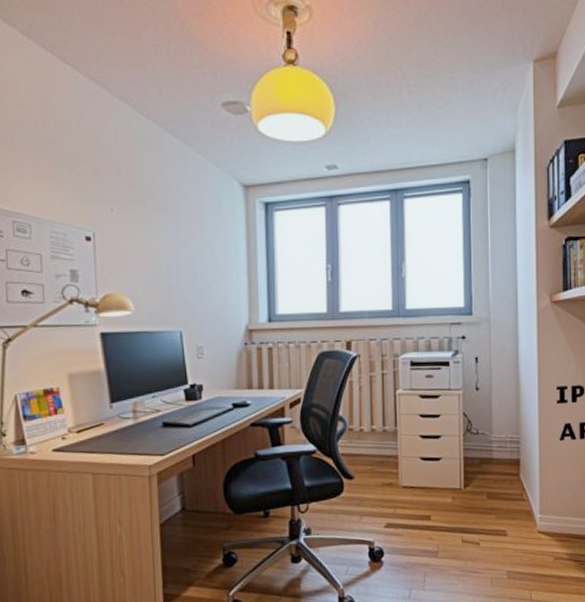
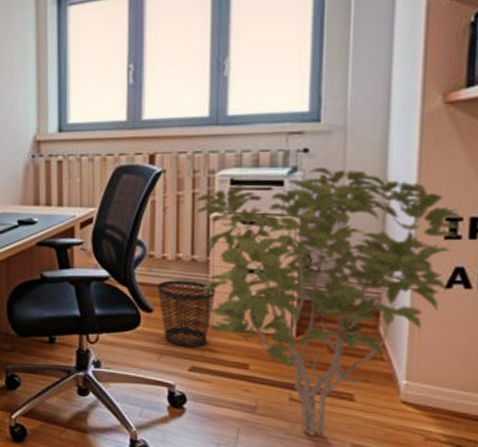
wastebasket: none [357,448,403,507] -> present [158,280,215,347]
shrub: none [385,351,565,569] -> present [196,168,460,436]

